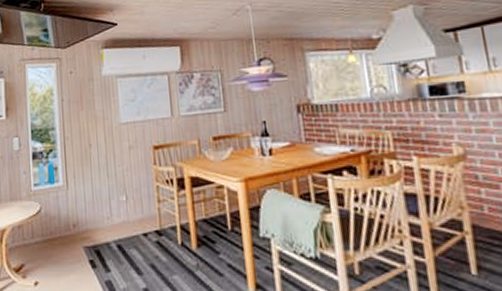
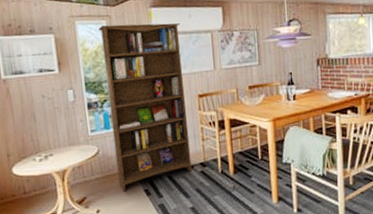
bookcase: none [48,64,146,261] -> present [98,23,192,192]

